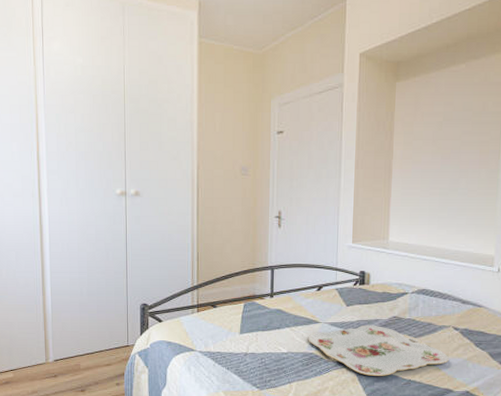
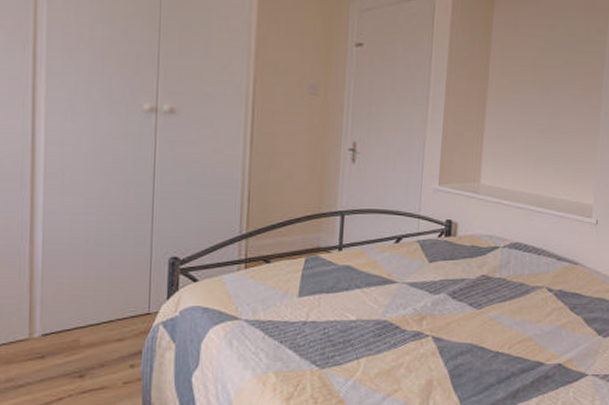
serving tray: present [308,324,450,376] -> none [382,285,542,348]

